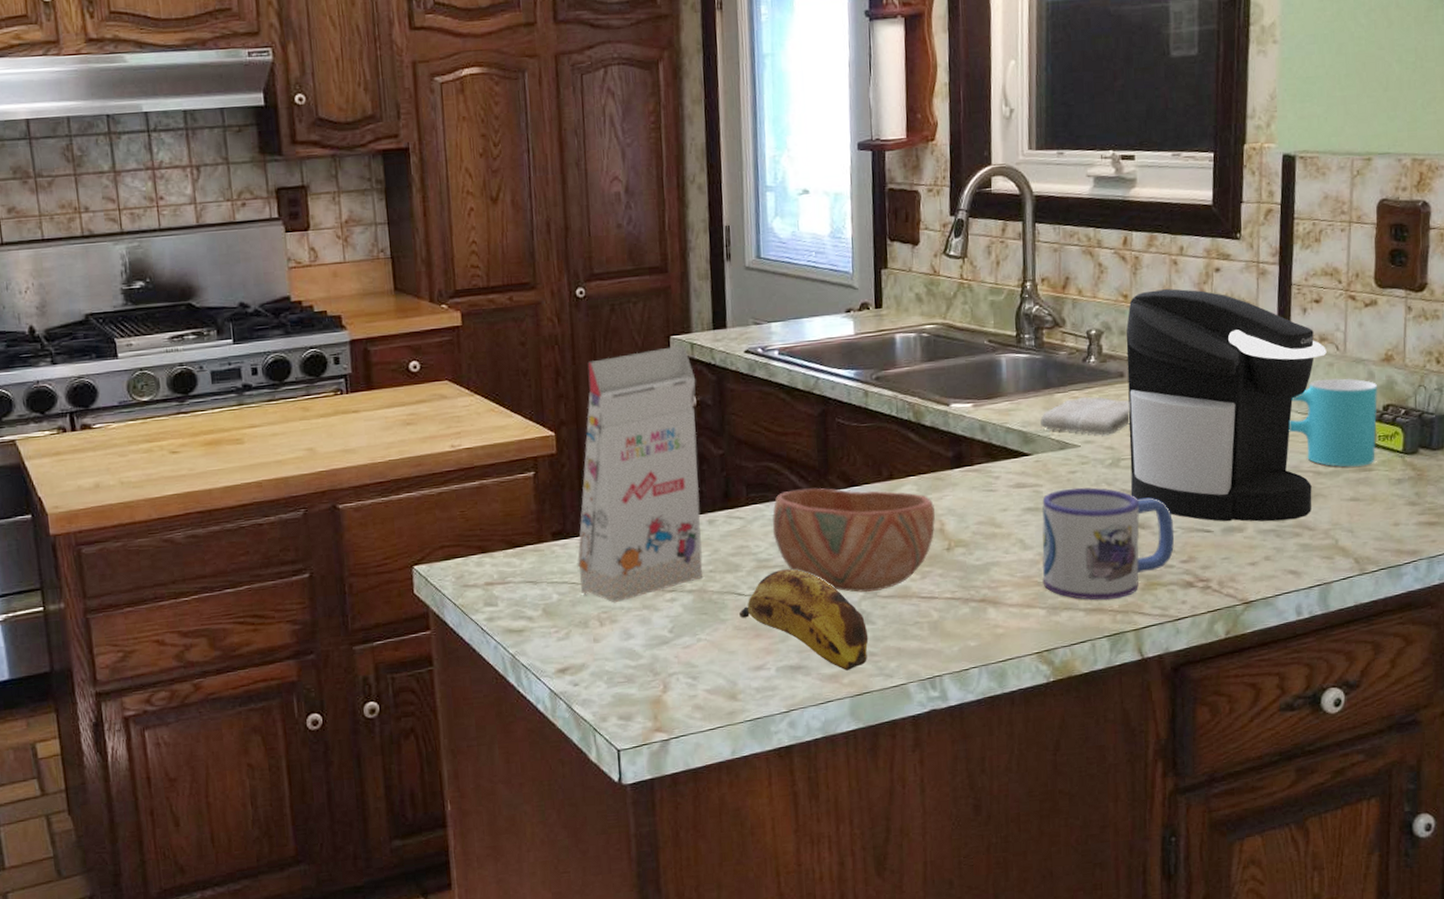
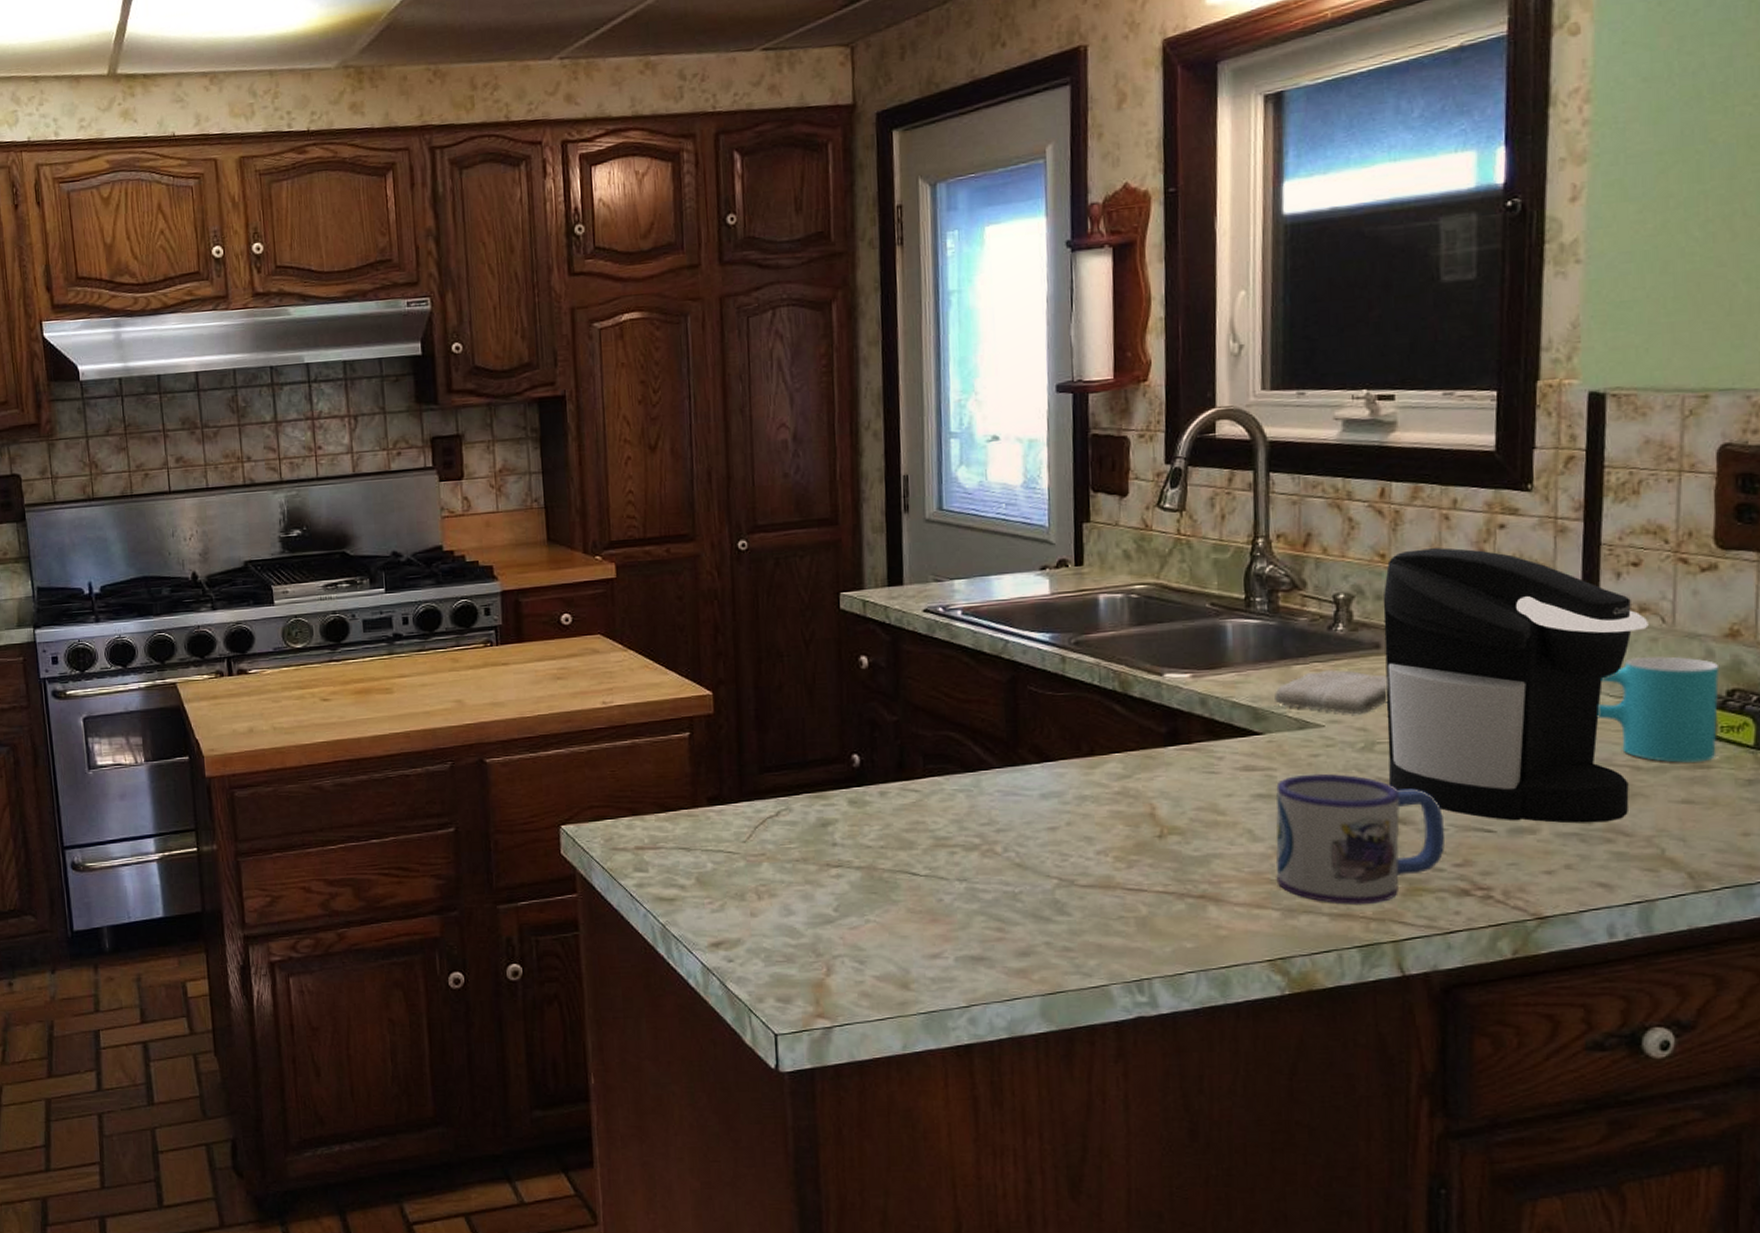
gift box: present [578,345,703,603] -> none [735,603,873,876]
banana: present [739,568,869,671] -> none [914,849,1064,966]
bowl: present [772,488,936,592] -> none [952,761,1145,879]

